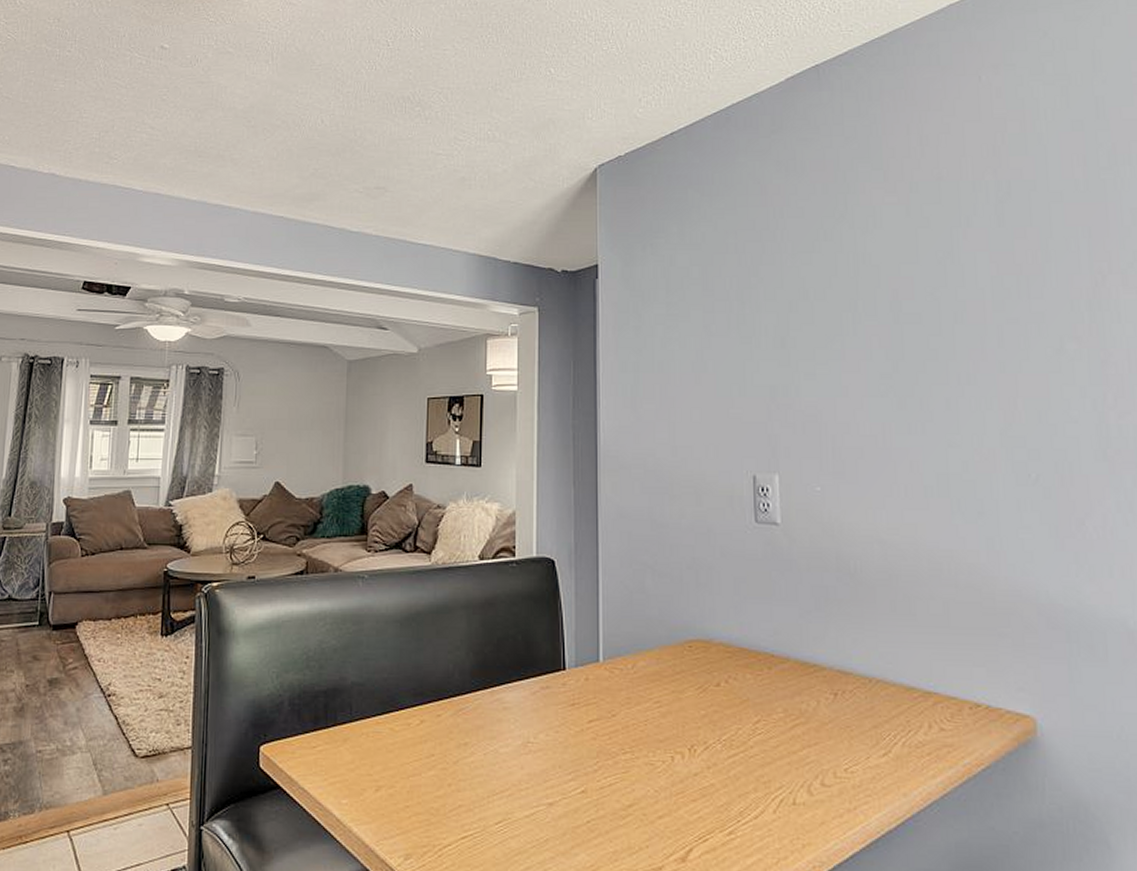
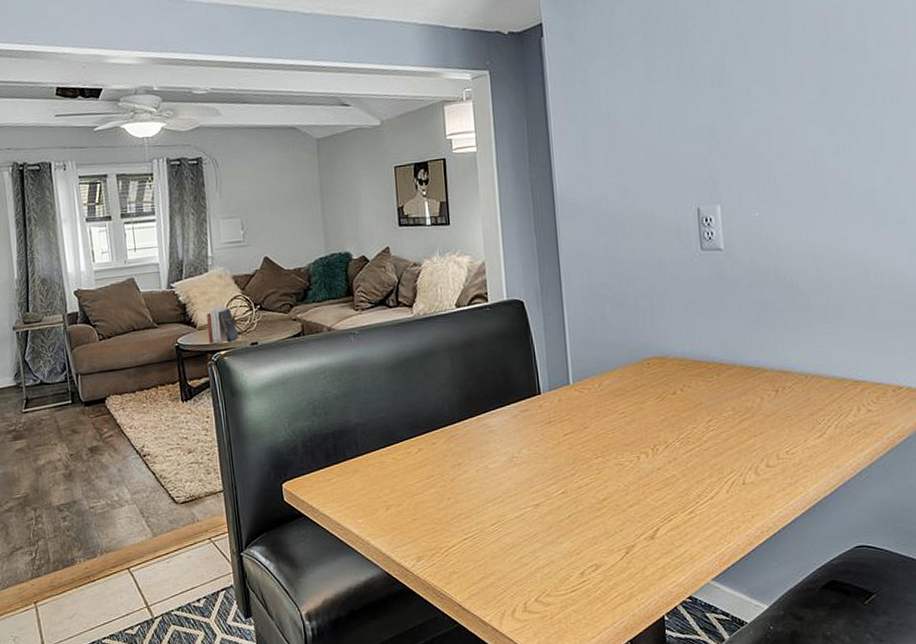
books: none [201,530,236,573] -> present [207,305,239,344]

